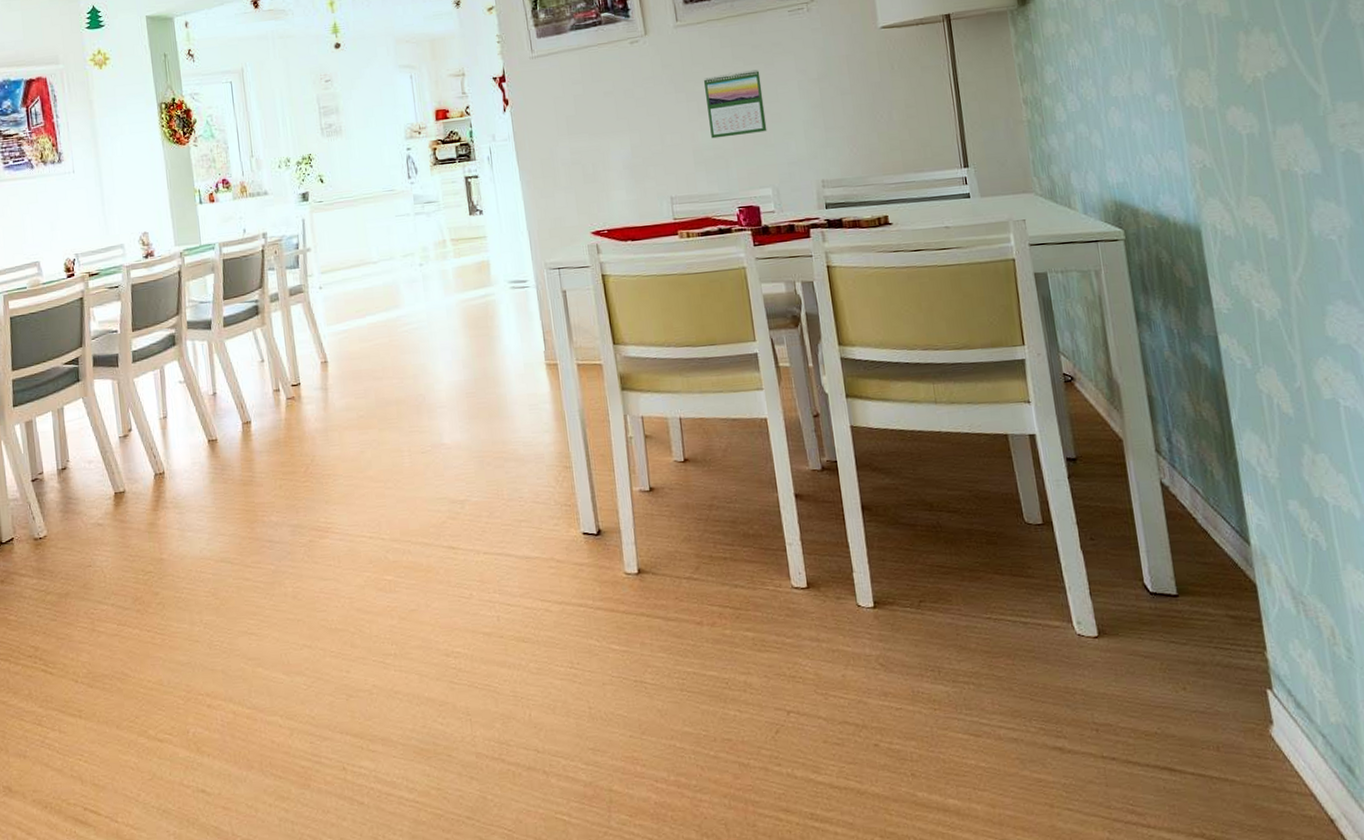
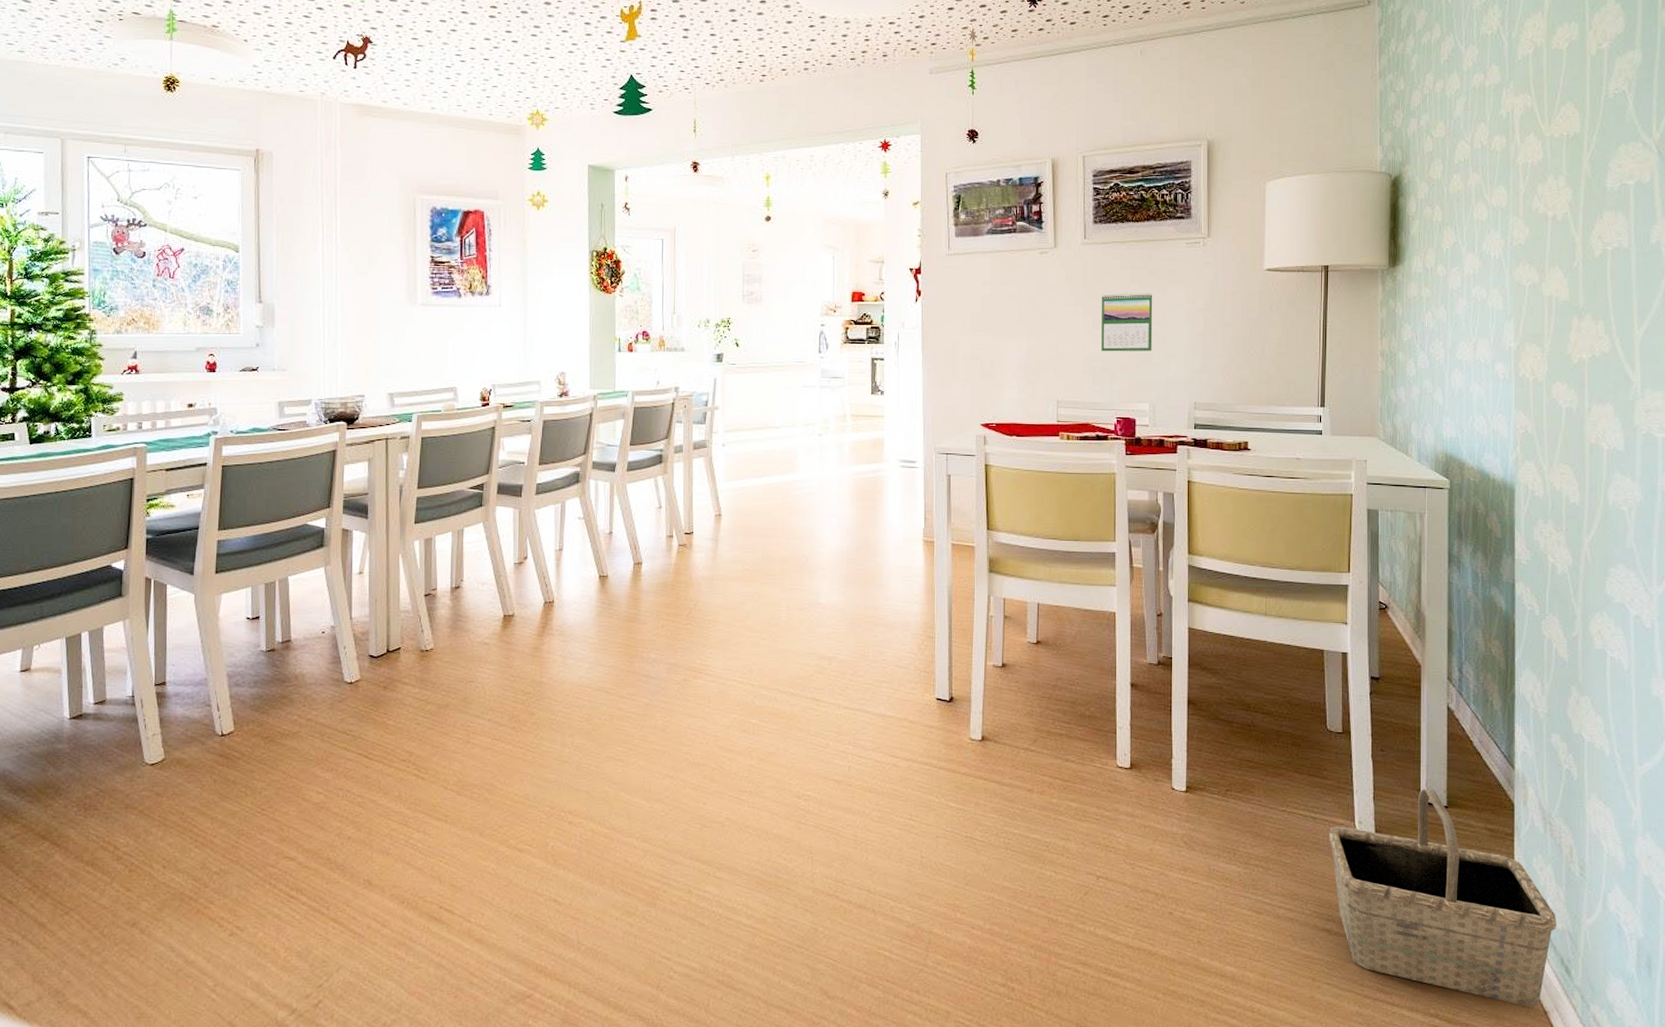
basket: none [1043,577,1330,816] -> present [1328,788,1557,1007]

